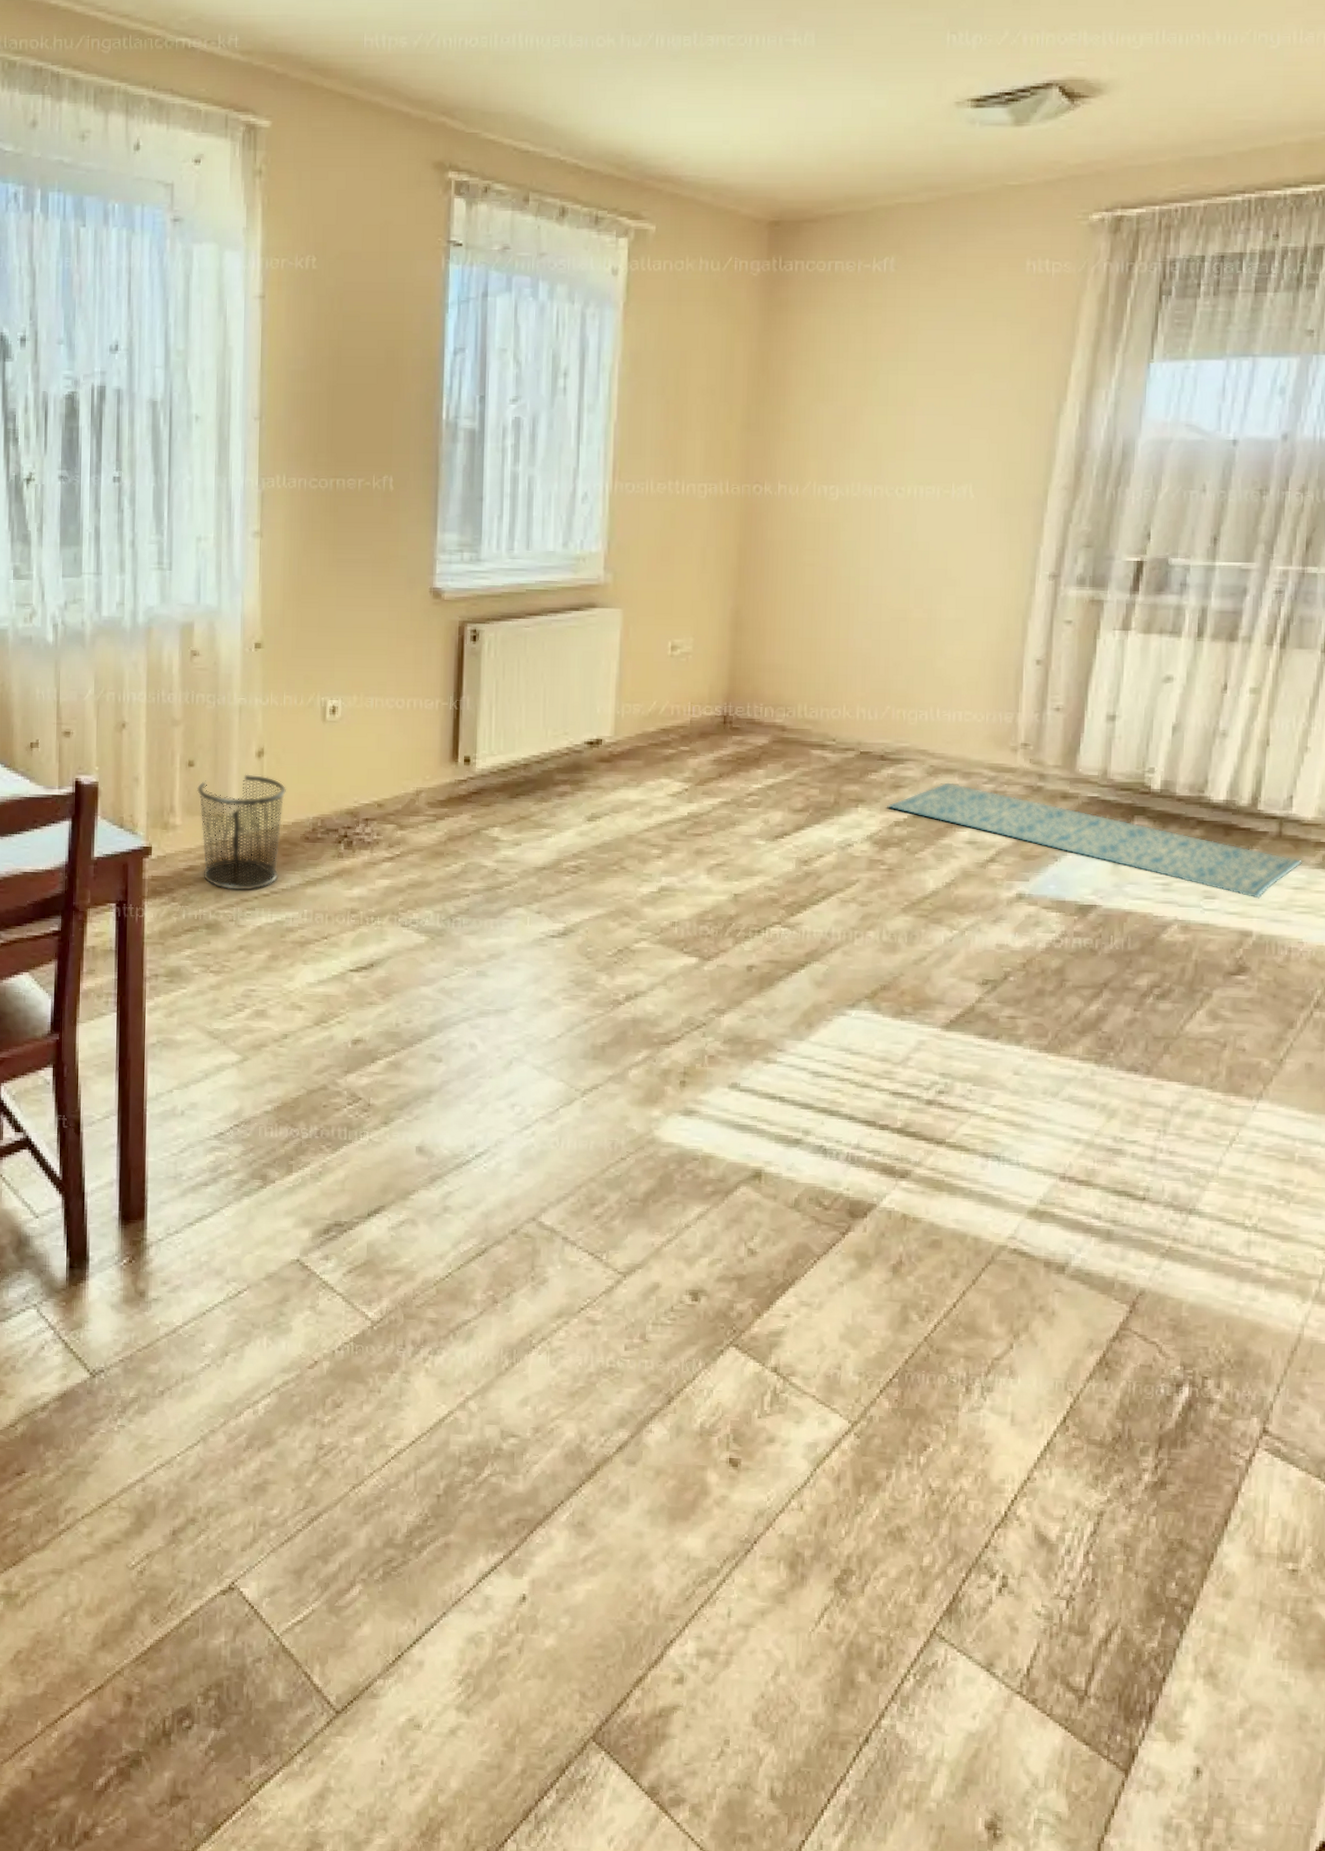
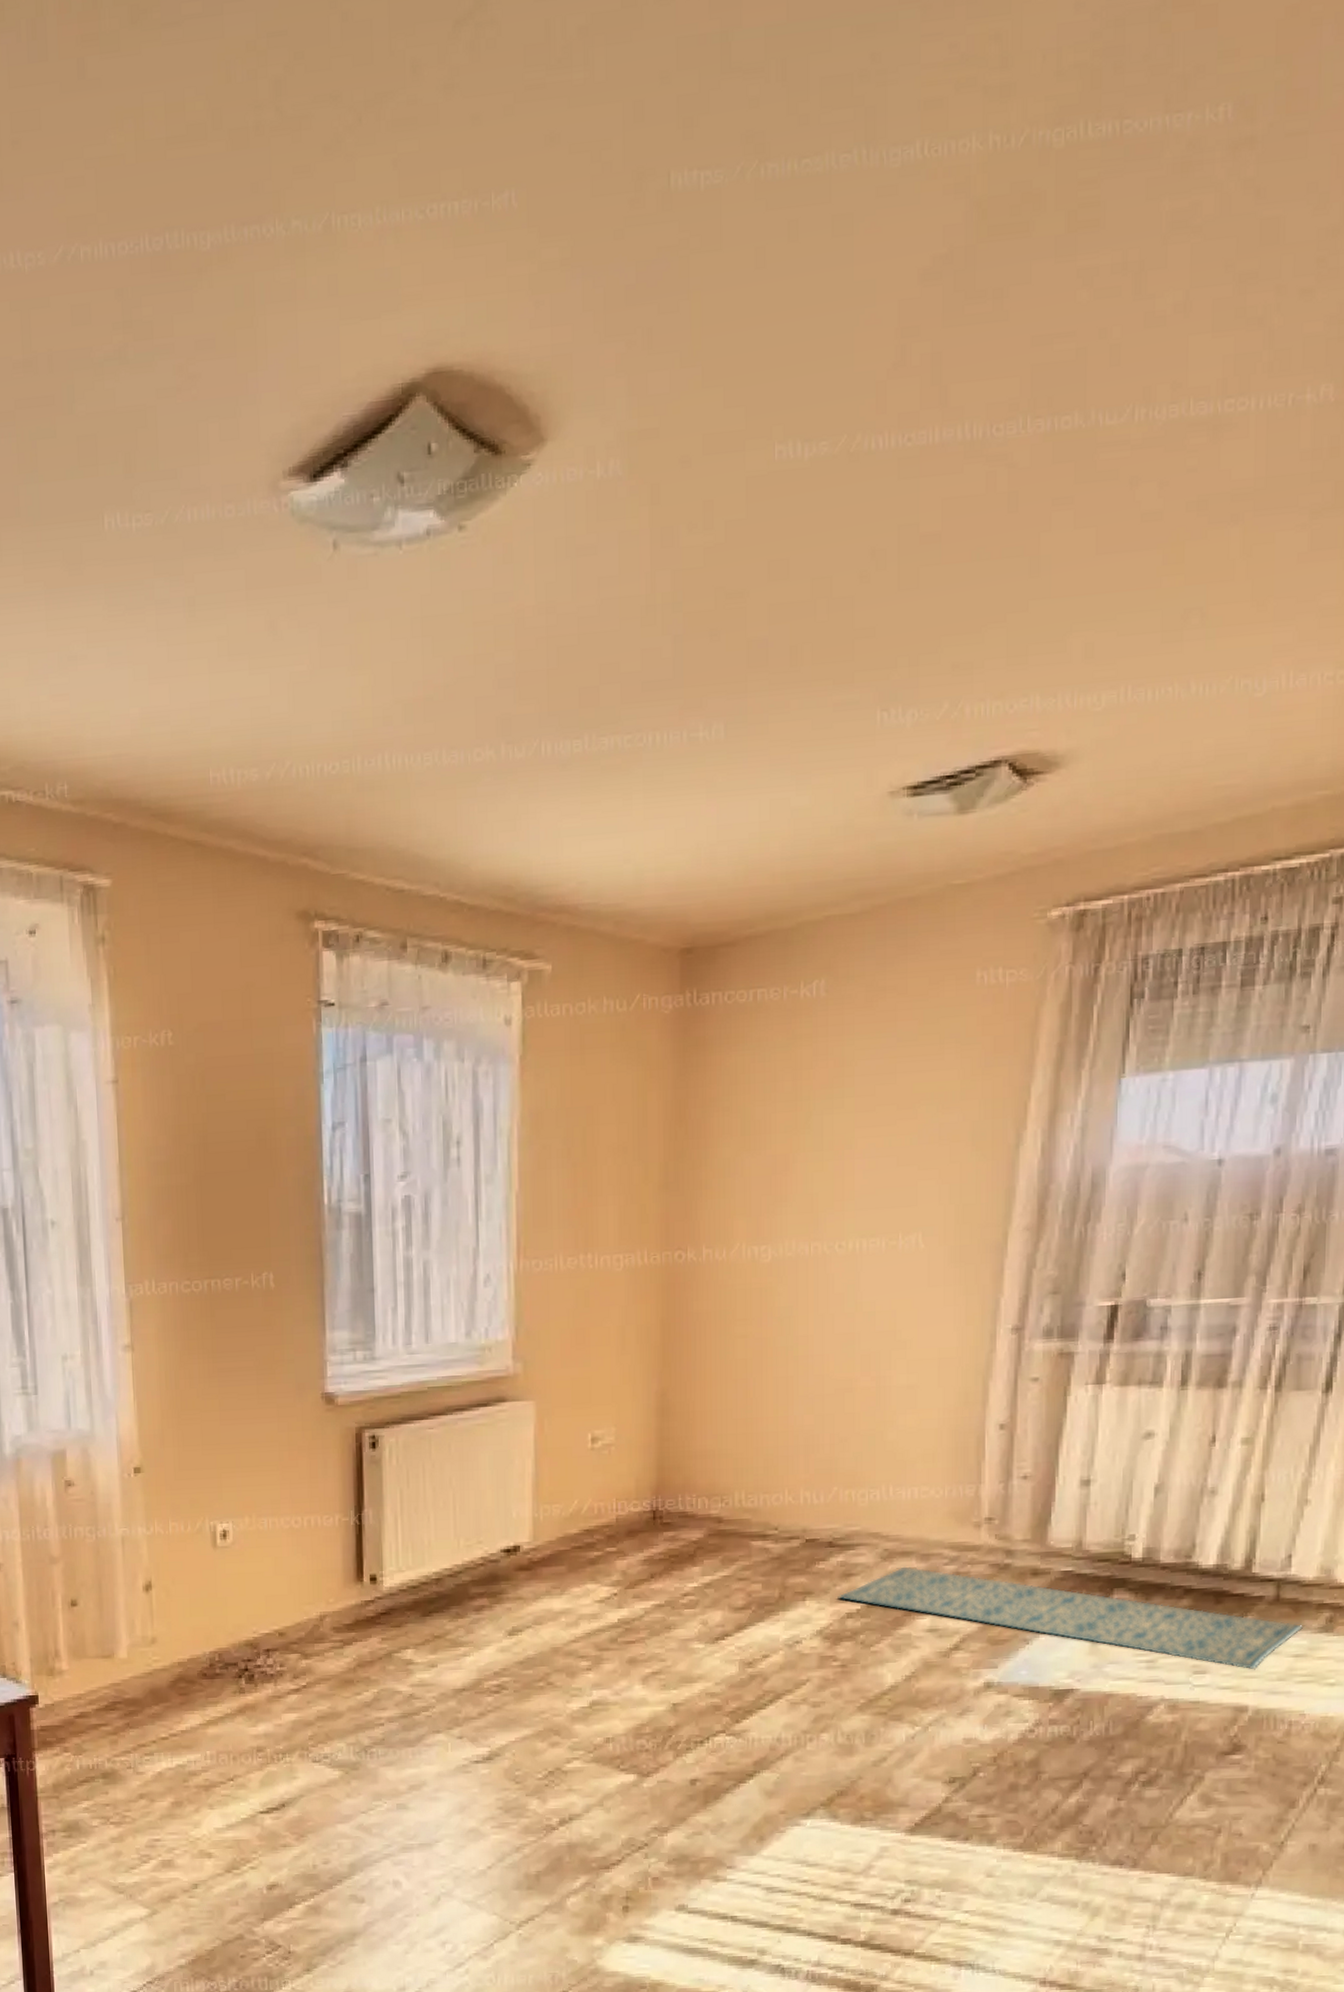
waste bin: present [196,774,286,890] -> none [81,1610,179,1736]

